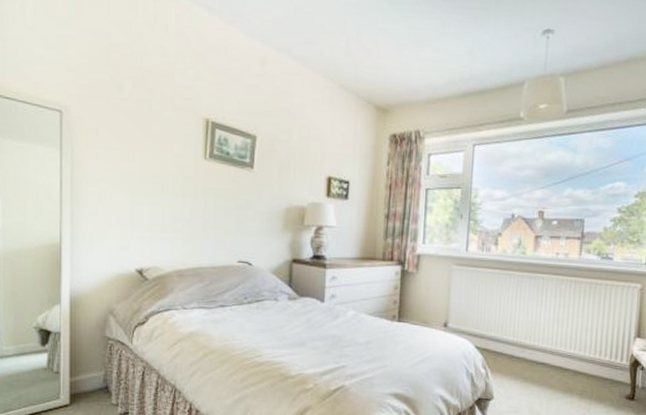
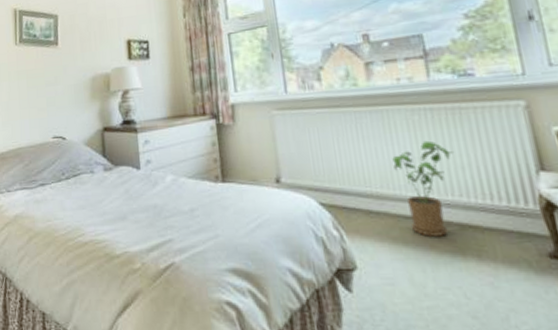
house plant: none [538,306,583,379] -> present [392,140,453,237]

